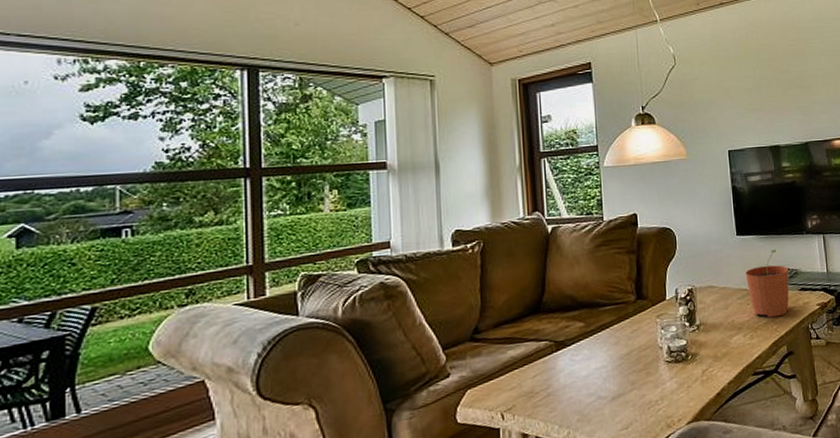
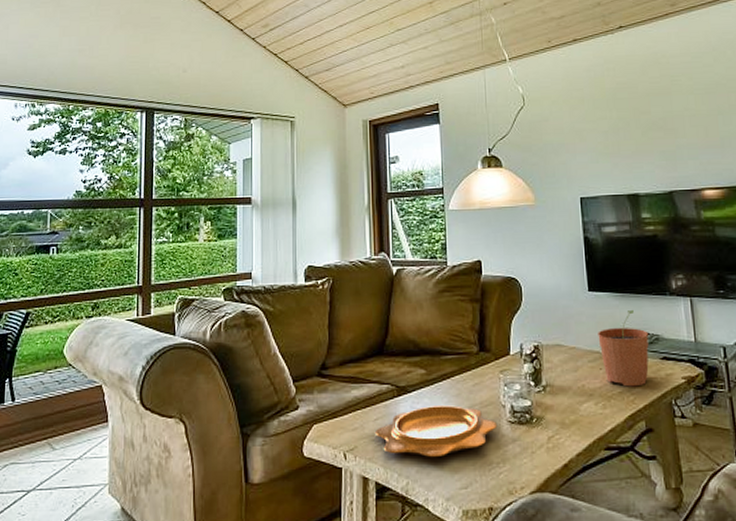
decorative bowl: none [533,353,656,408] -> present [374,405,498,457]

